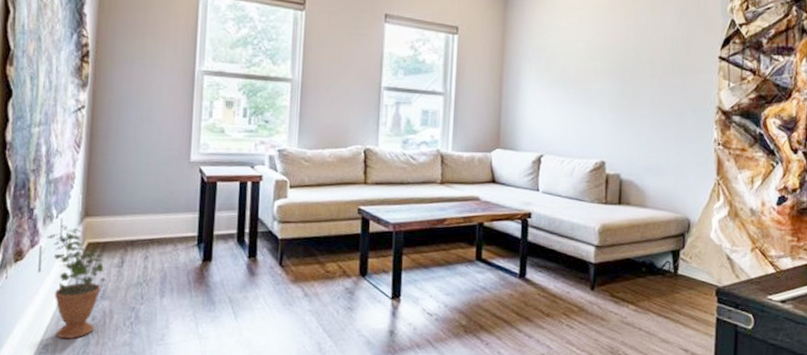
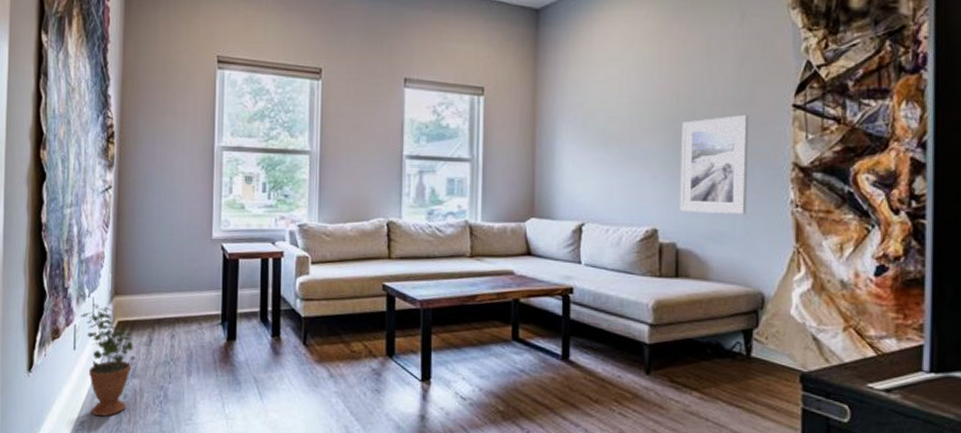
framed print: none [624,63,684,151] -> present [680,115,749,215]

